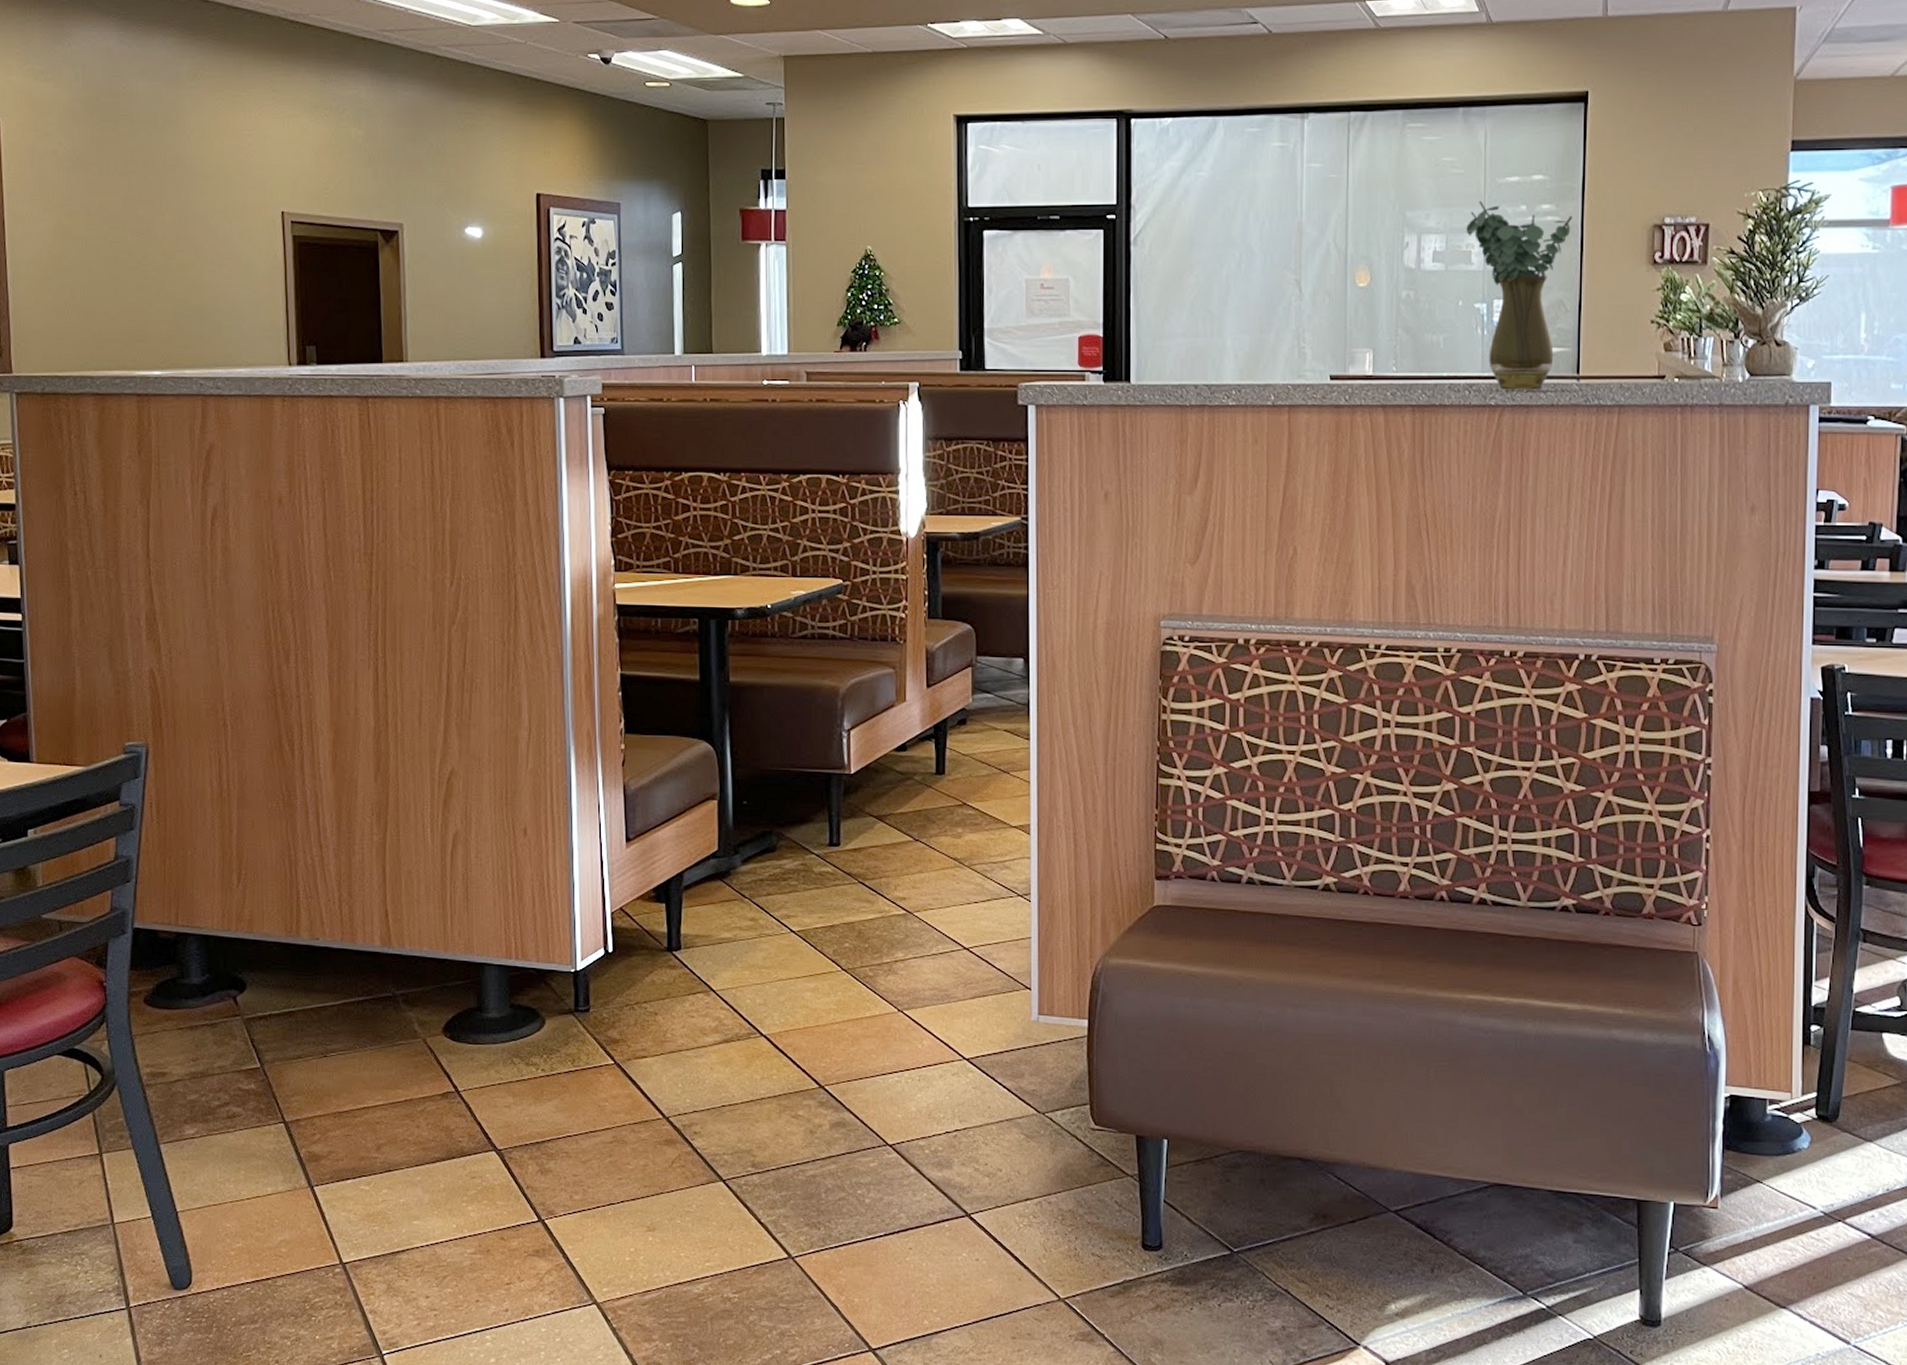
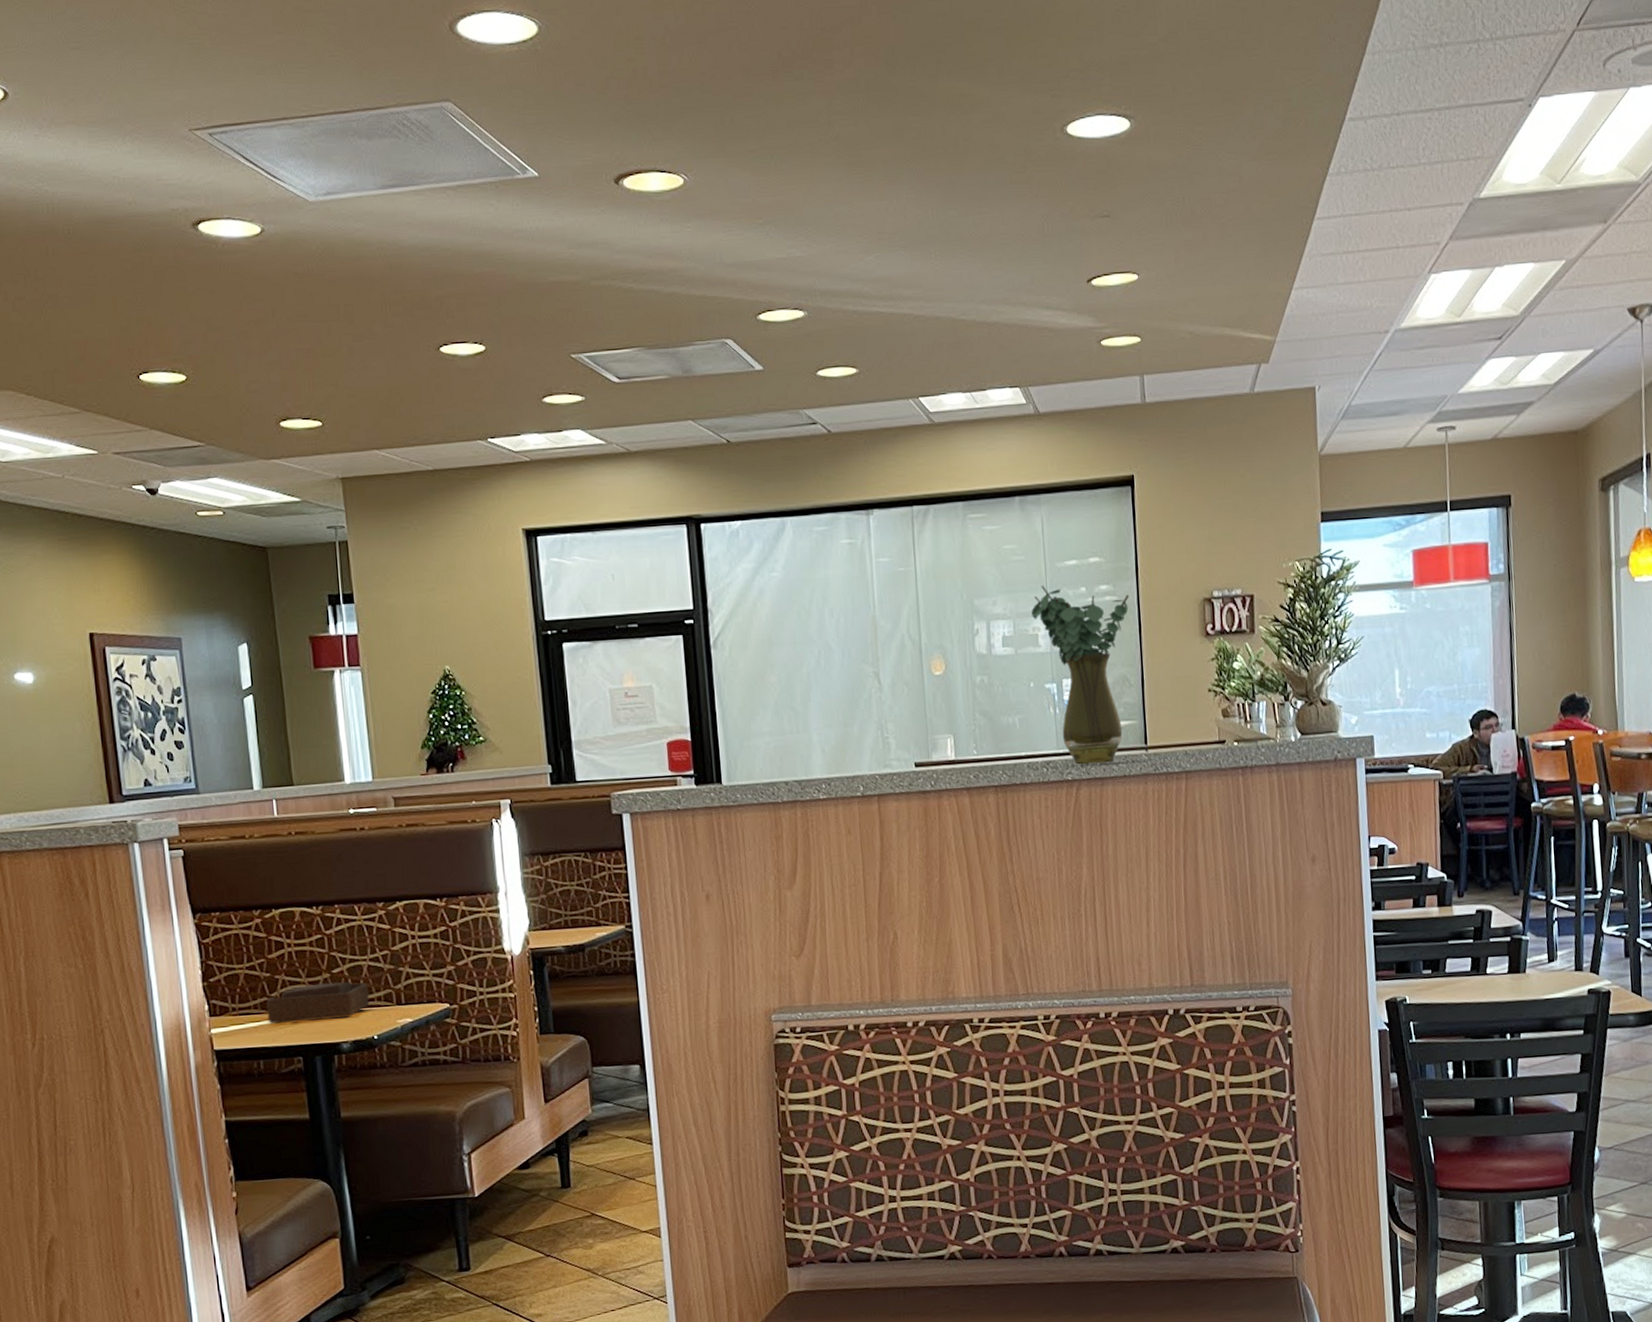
napkin holder: none [668,548,767,585] -> present [266,981,370,1024]

